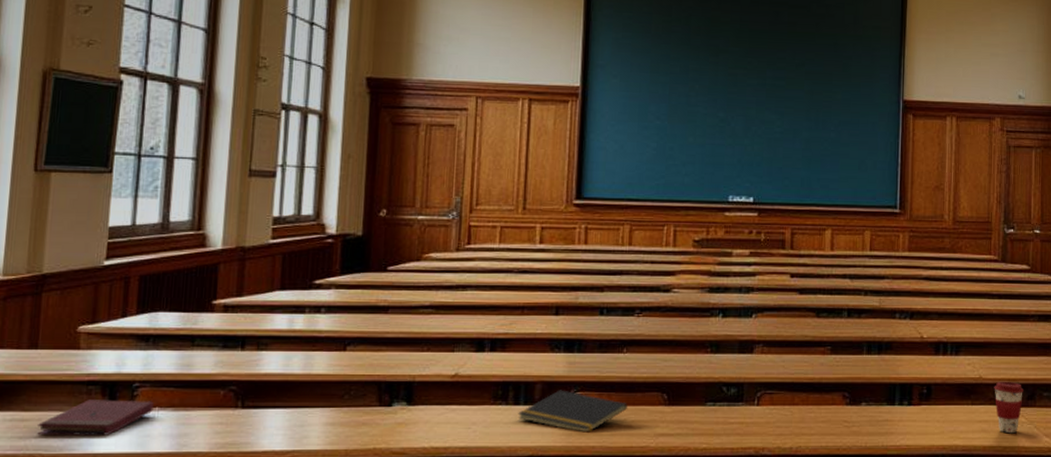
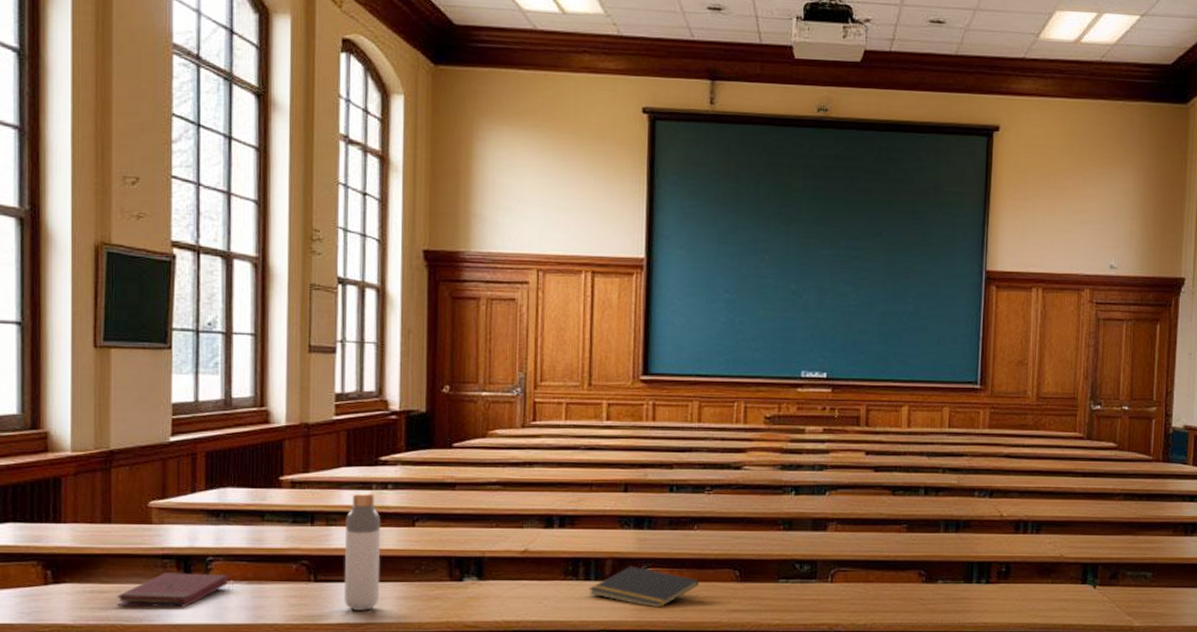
bottle: none [271,315,312,438] -> present [345,491,381,610]
coffee cup: present [994,381,1023,434] -> none [1075,560,1106,612]

